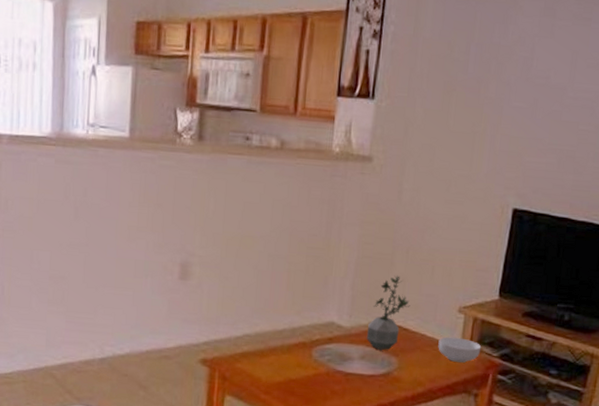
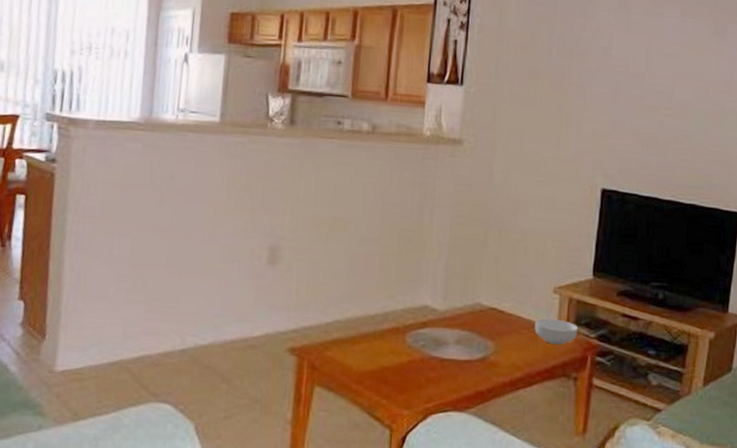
potted plant: present [366,275,410,351] -> none [461,256,505,335]

